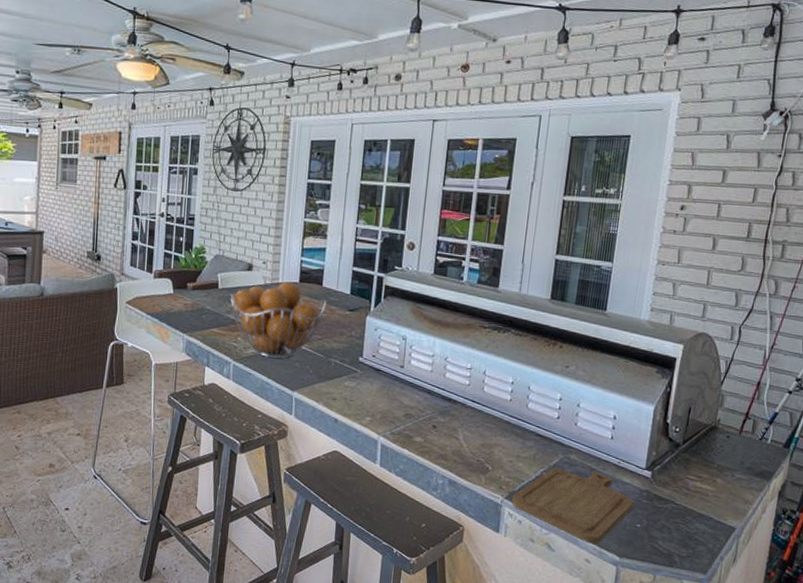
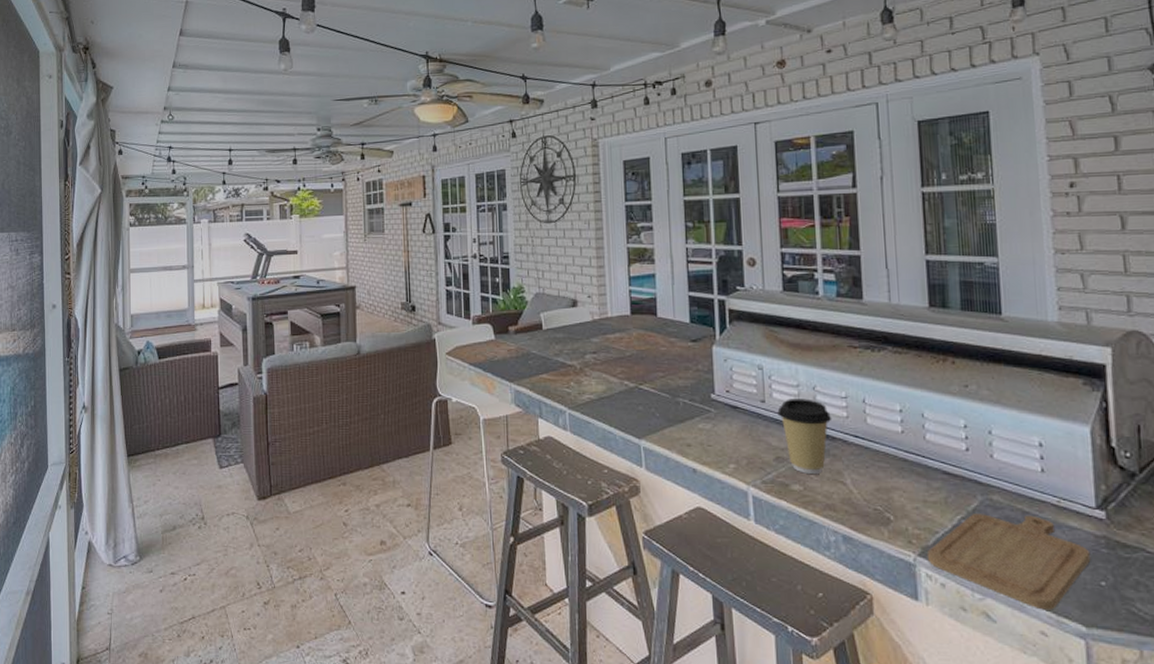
fruit basket: present [230,282,327,359] -> none [556,315,665,403]
coffee cup: none [412,366,457,429] -> present [777,399,832,474]

